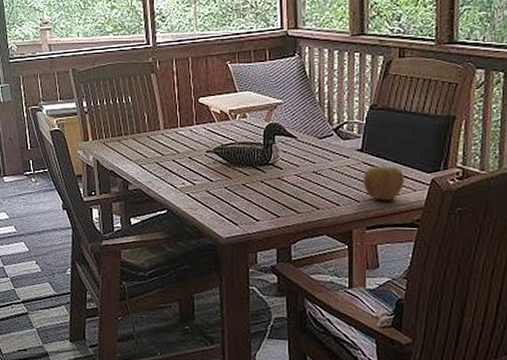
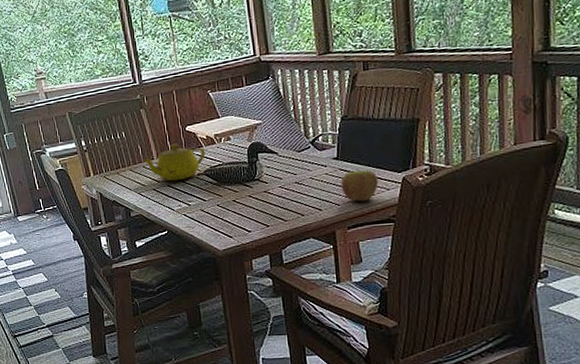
teapot: none [147,116,218,156] -> present [142,144,206,182]

